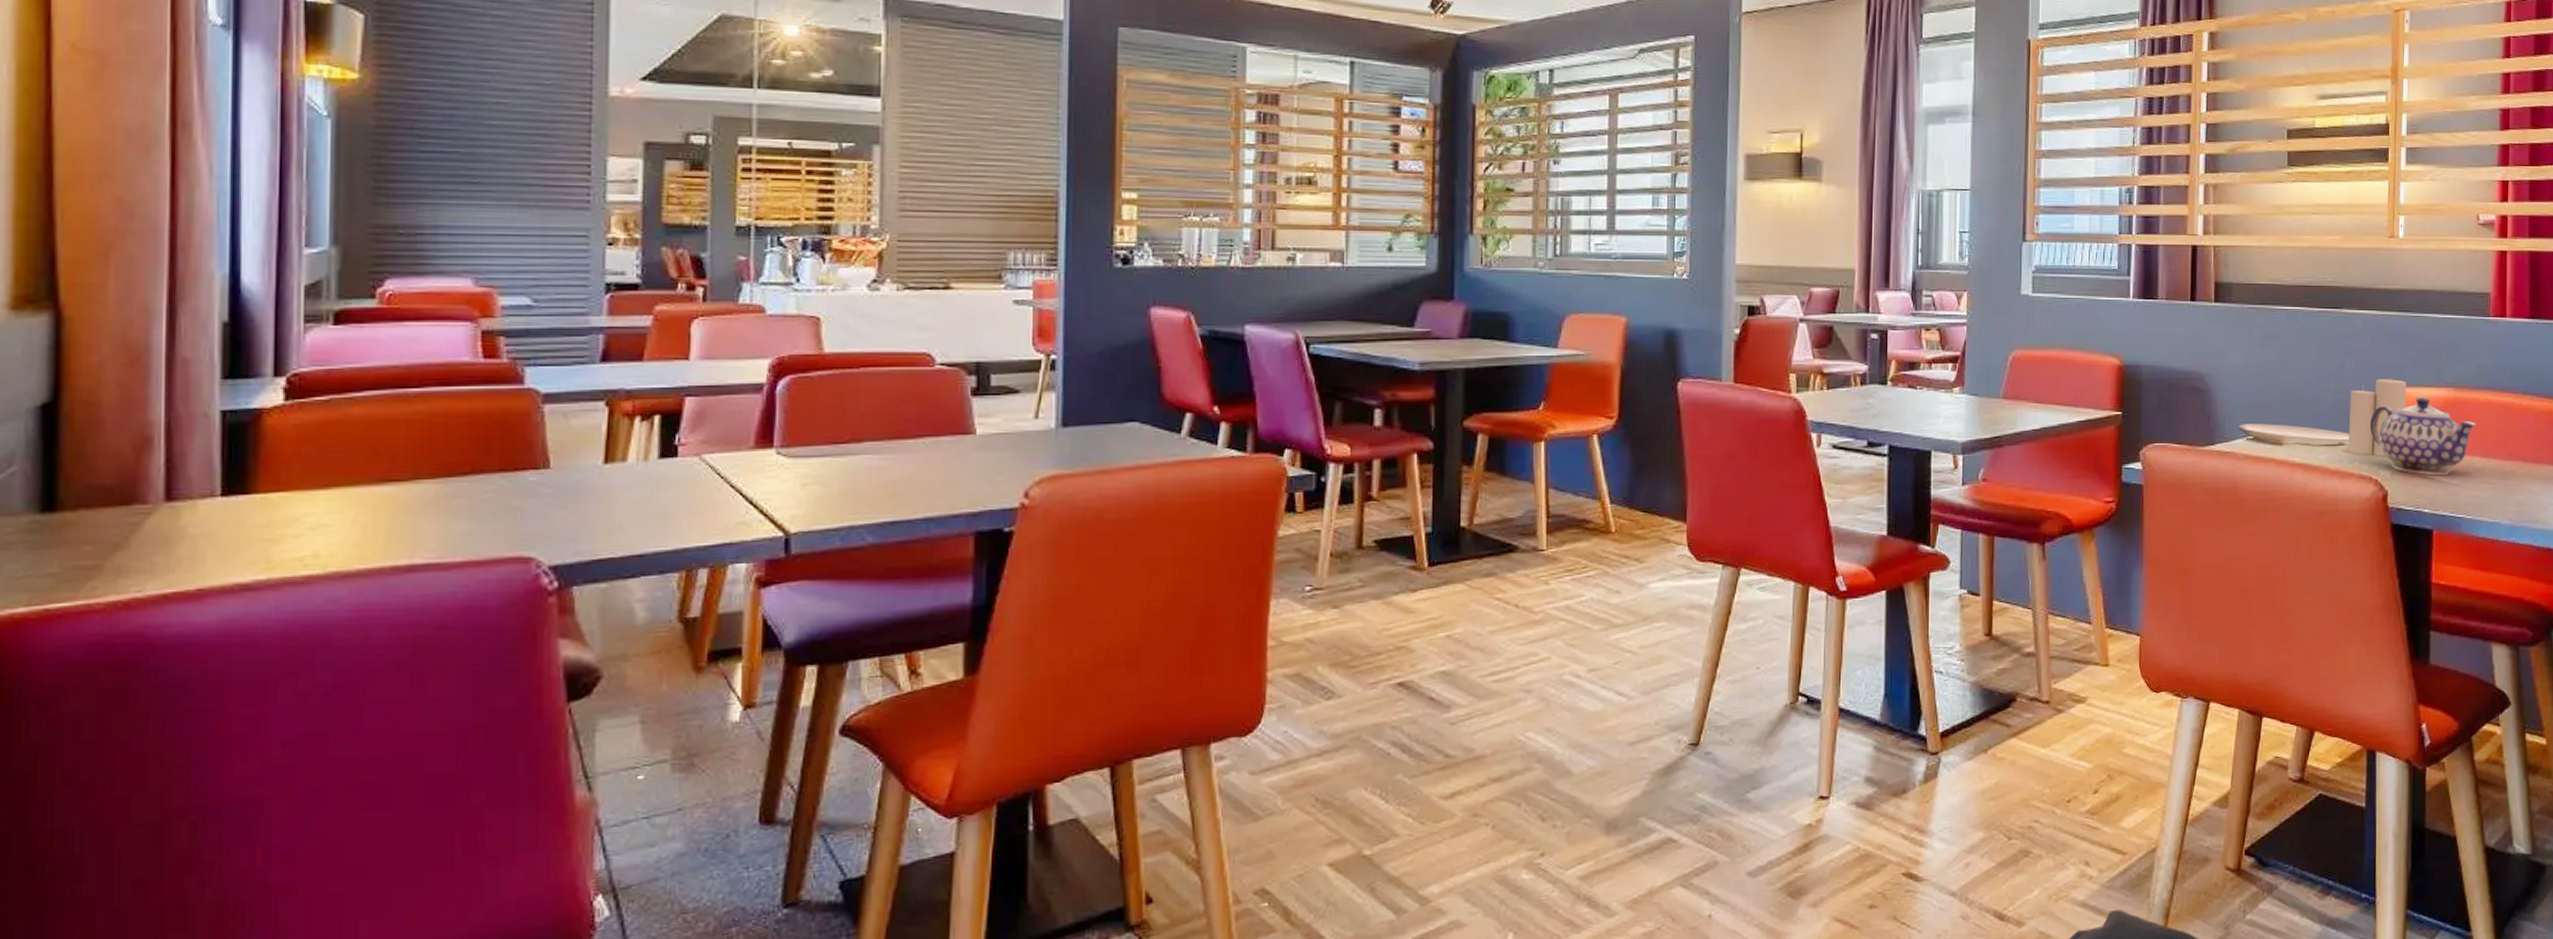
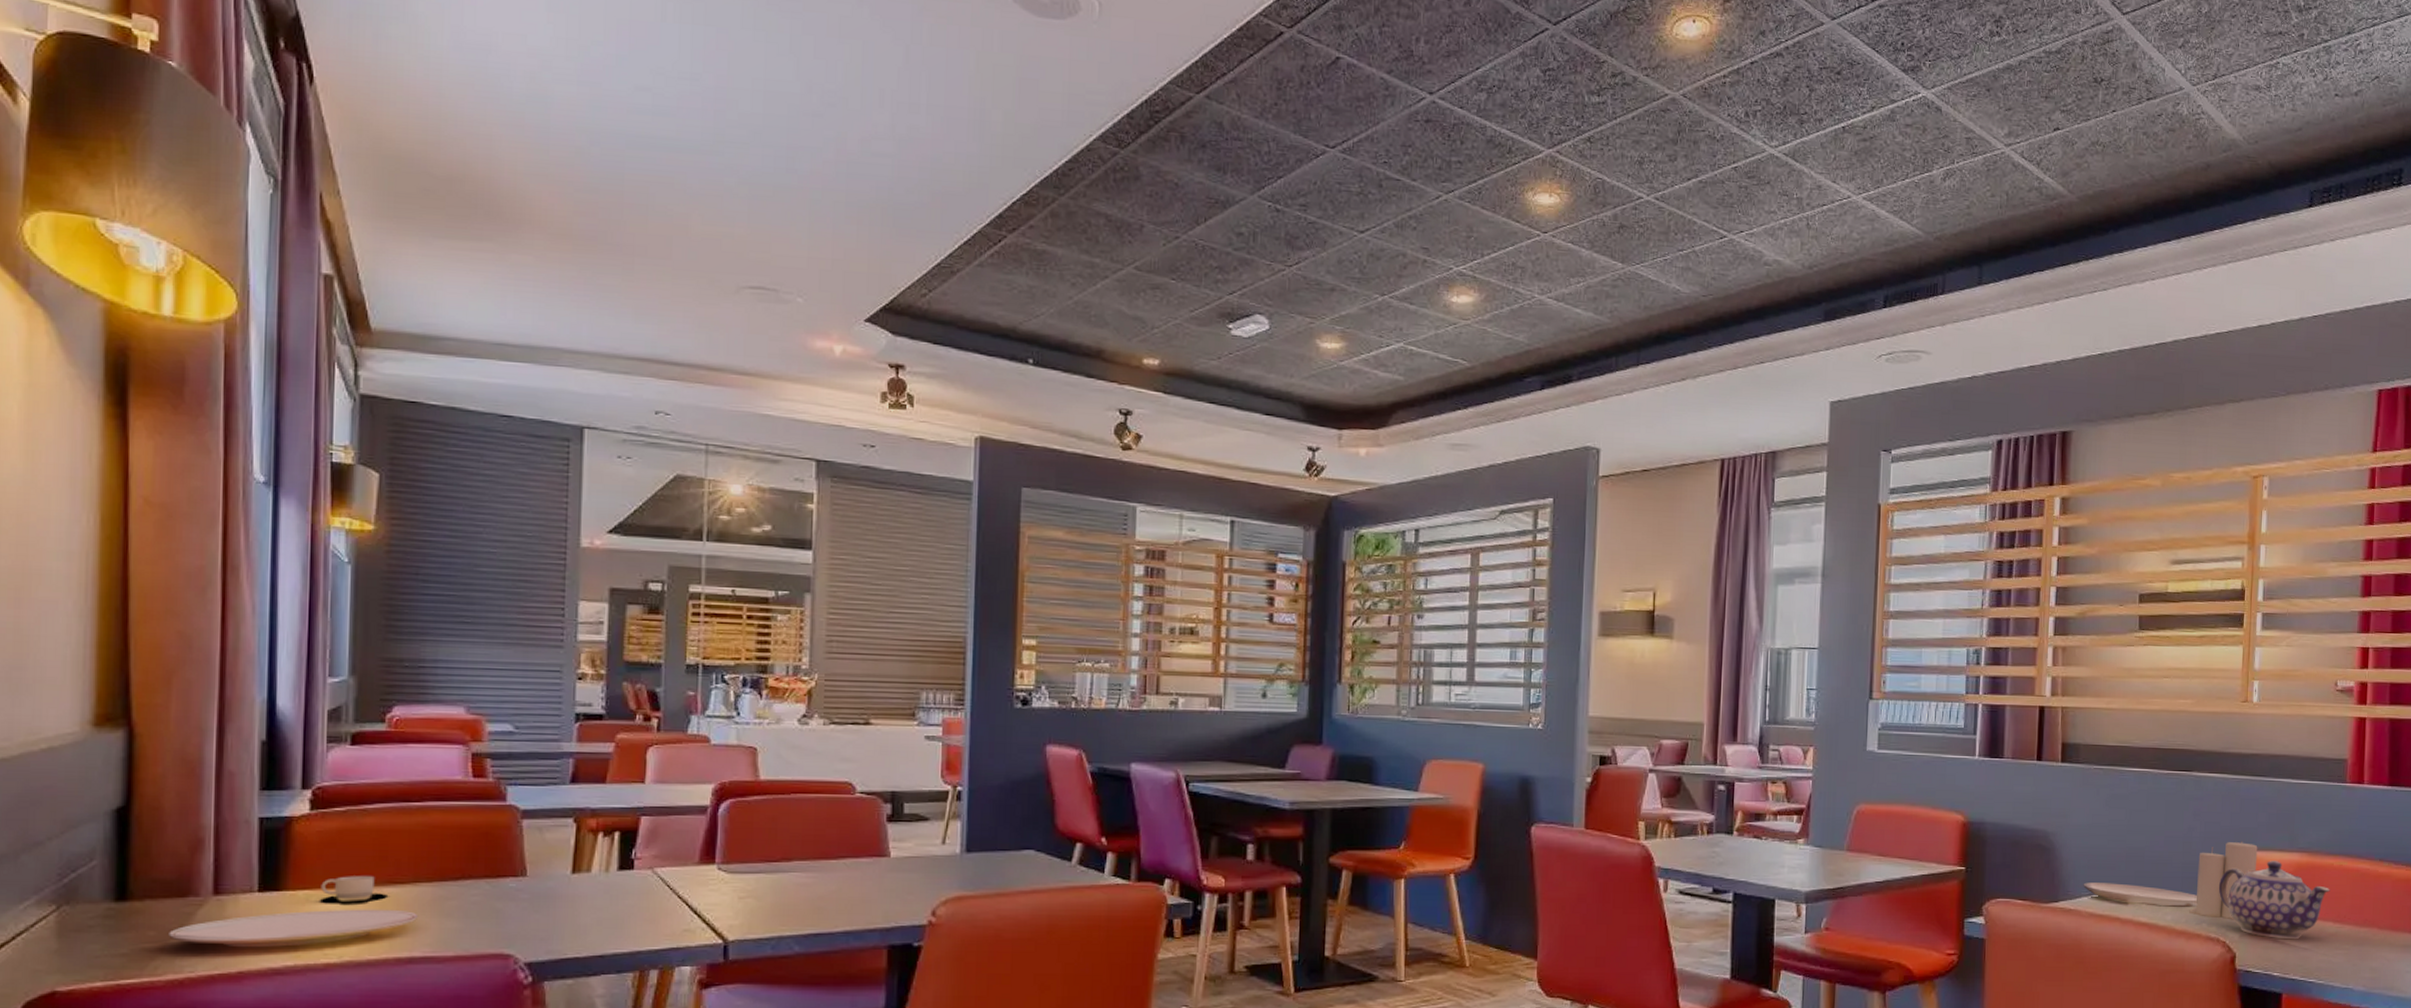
plate: none [109,511,420,562] -> present [169,909,419,948]
cup: none [297,474,381,509] -> present [319,876,387,906]

